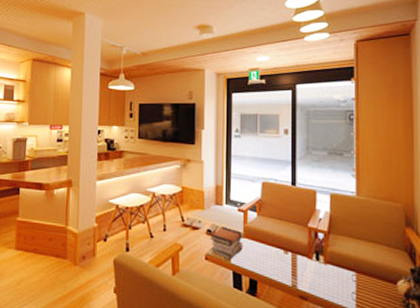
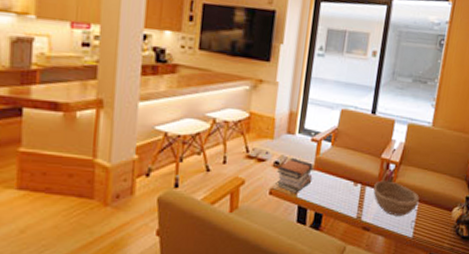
bowl: none [305,249,356,287] -> present [373,180,420,216]

